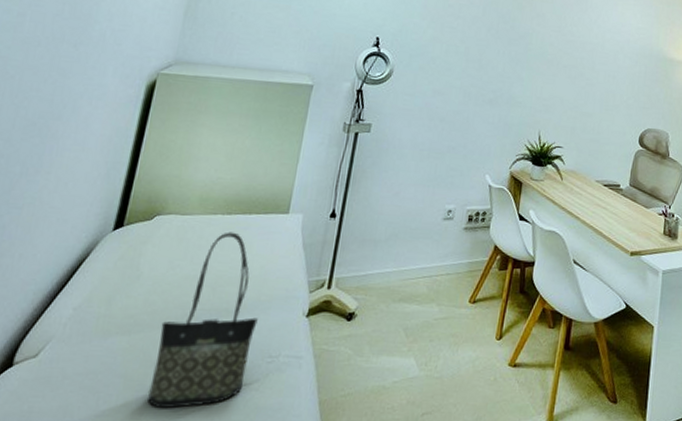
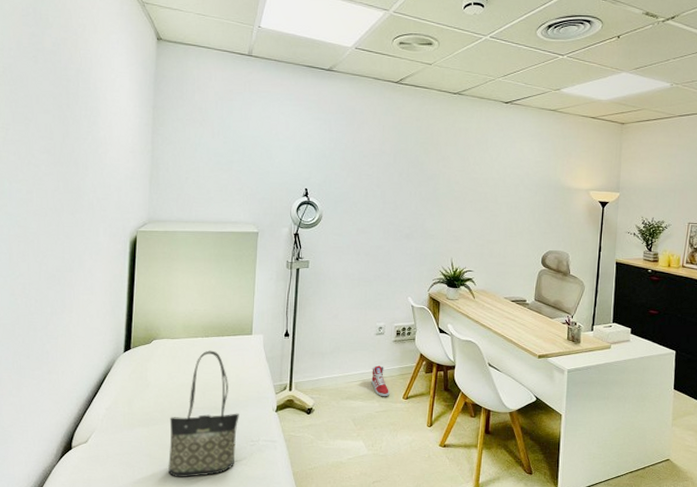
sneaker: none [432,259,454,300] -> present [371,365,390,397]

